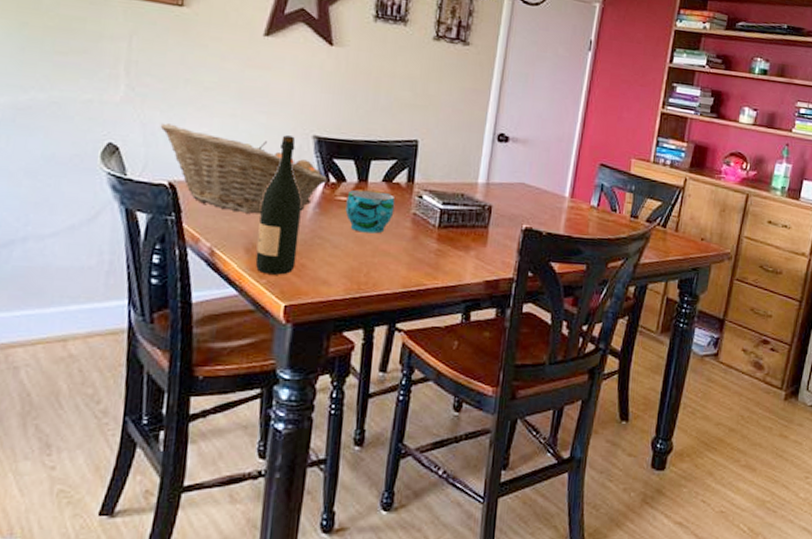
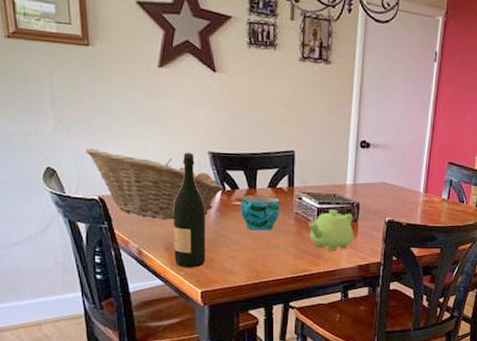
teapot: none [427,211,483,263] -> present [308,209,354,252]

